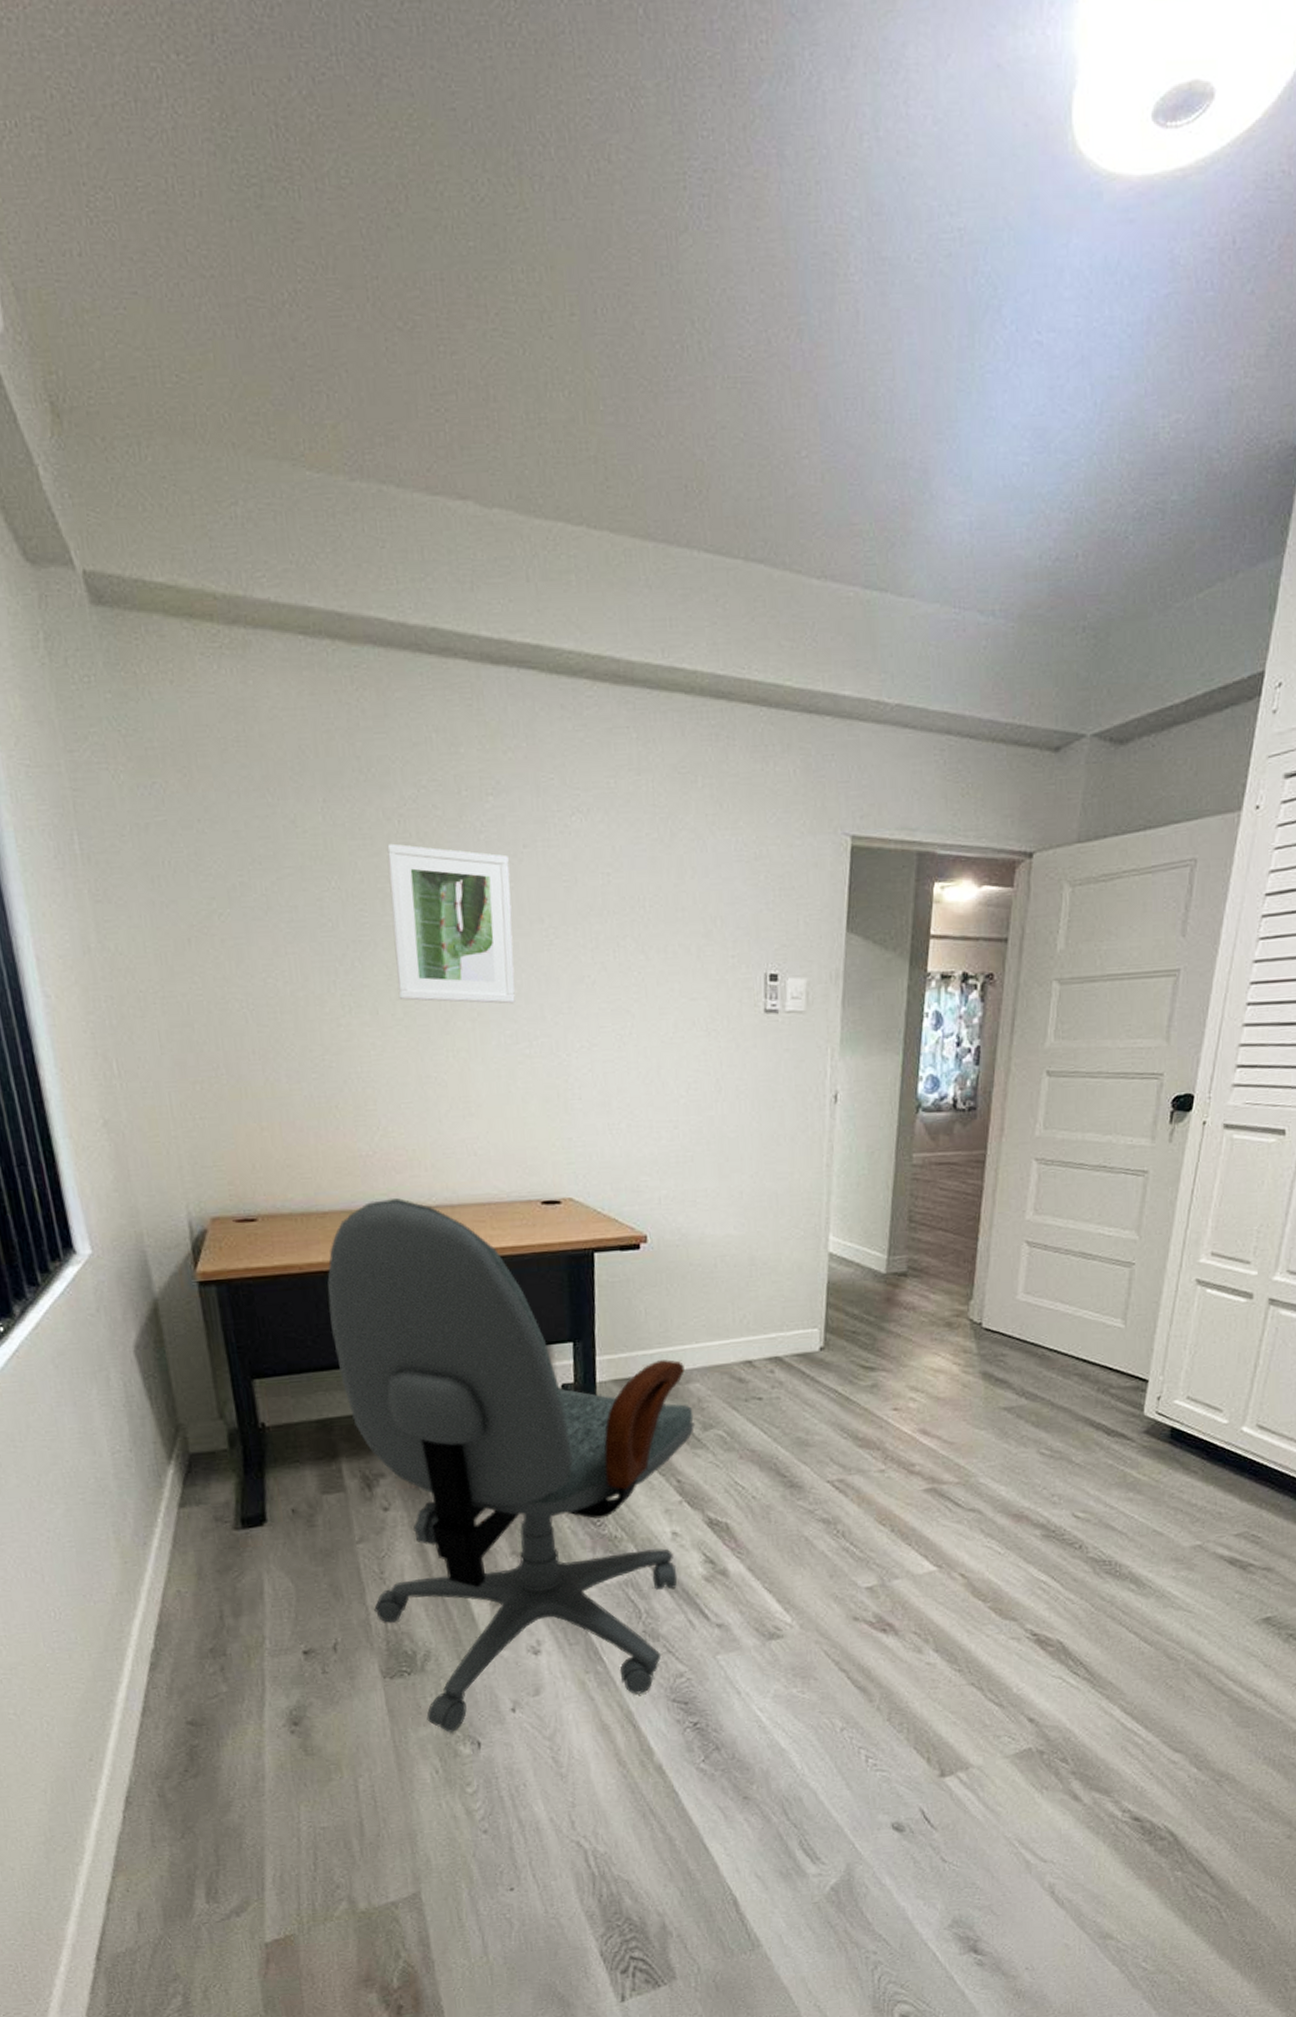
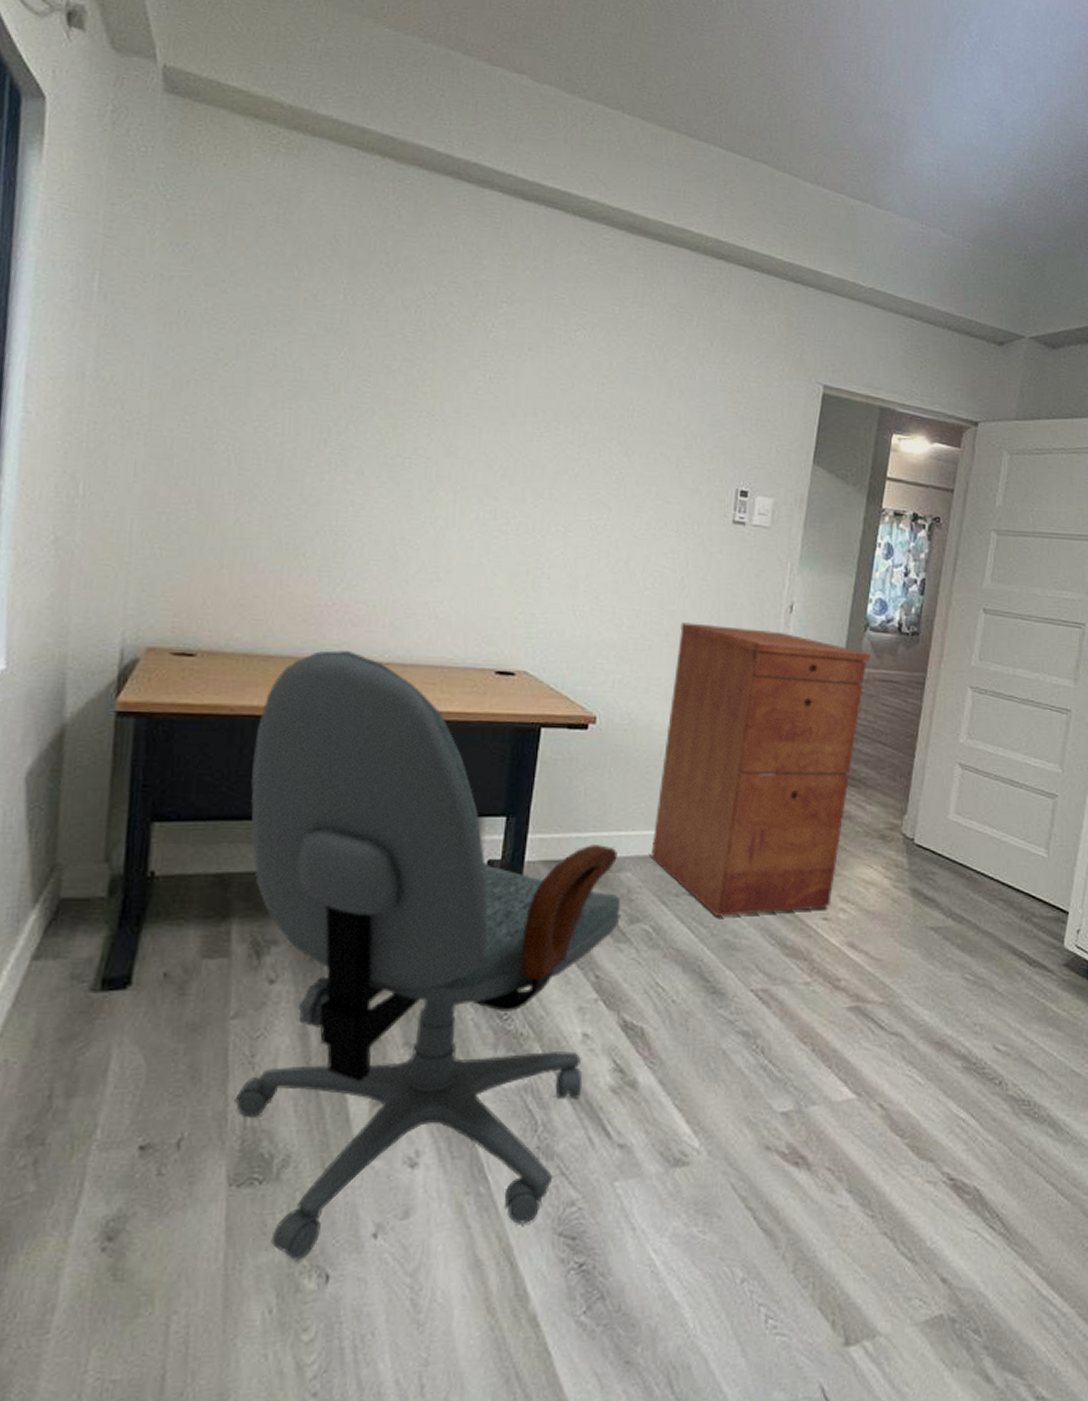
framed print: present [387,843,515,1004] -> none [386,328,513,484]
filing cabinet: none [716,1125,925,1416] -> present [651,622,871,916]

